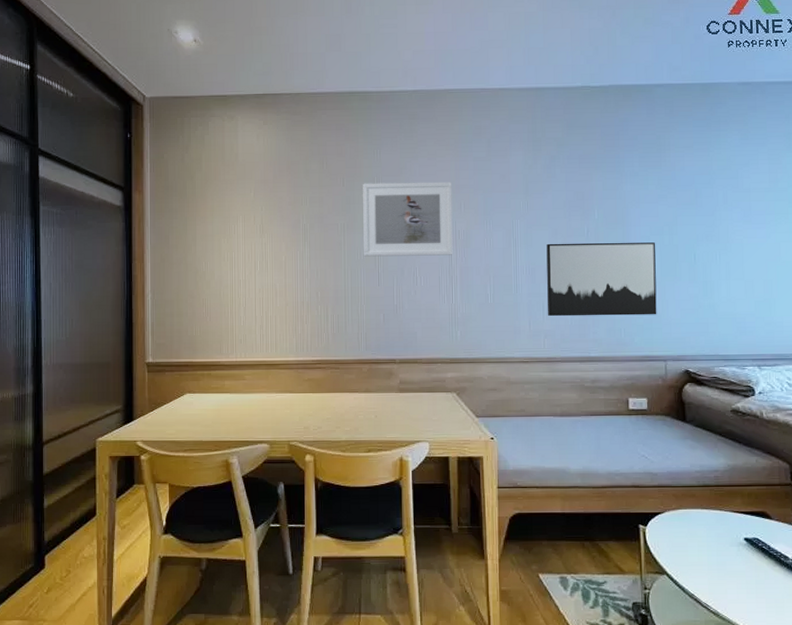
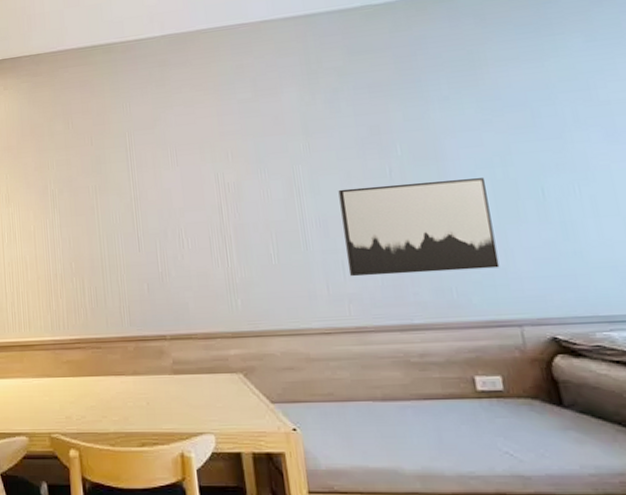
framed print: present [363,181,453,257] -> none [113,129,224,220]

